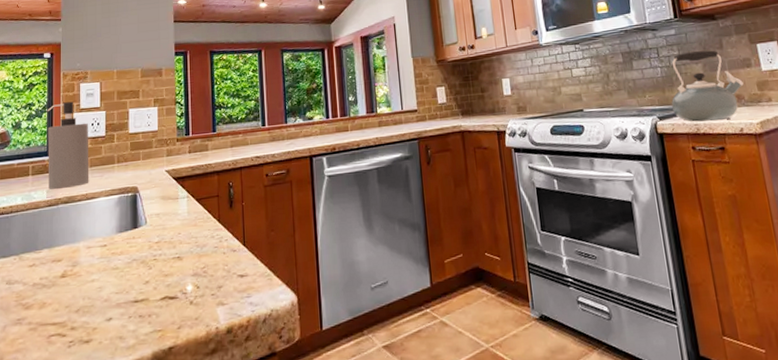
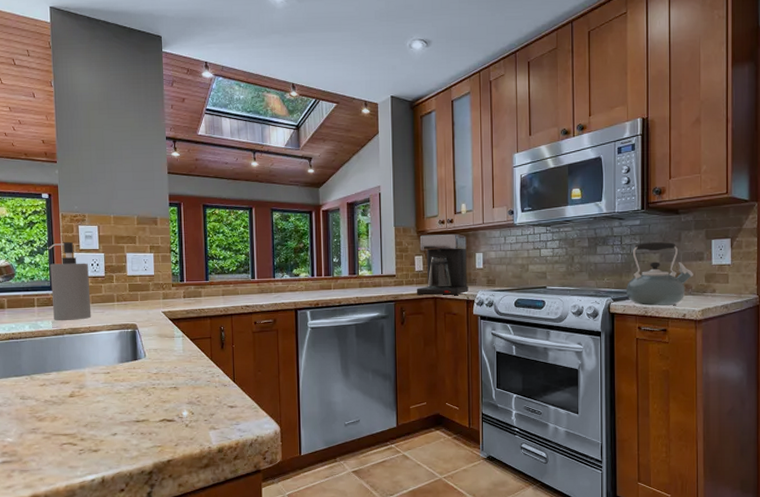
coffee maker: none [440,60,498,131] -> present [416,234,468,296]

